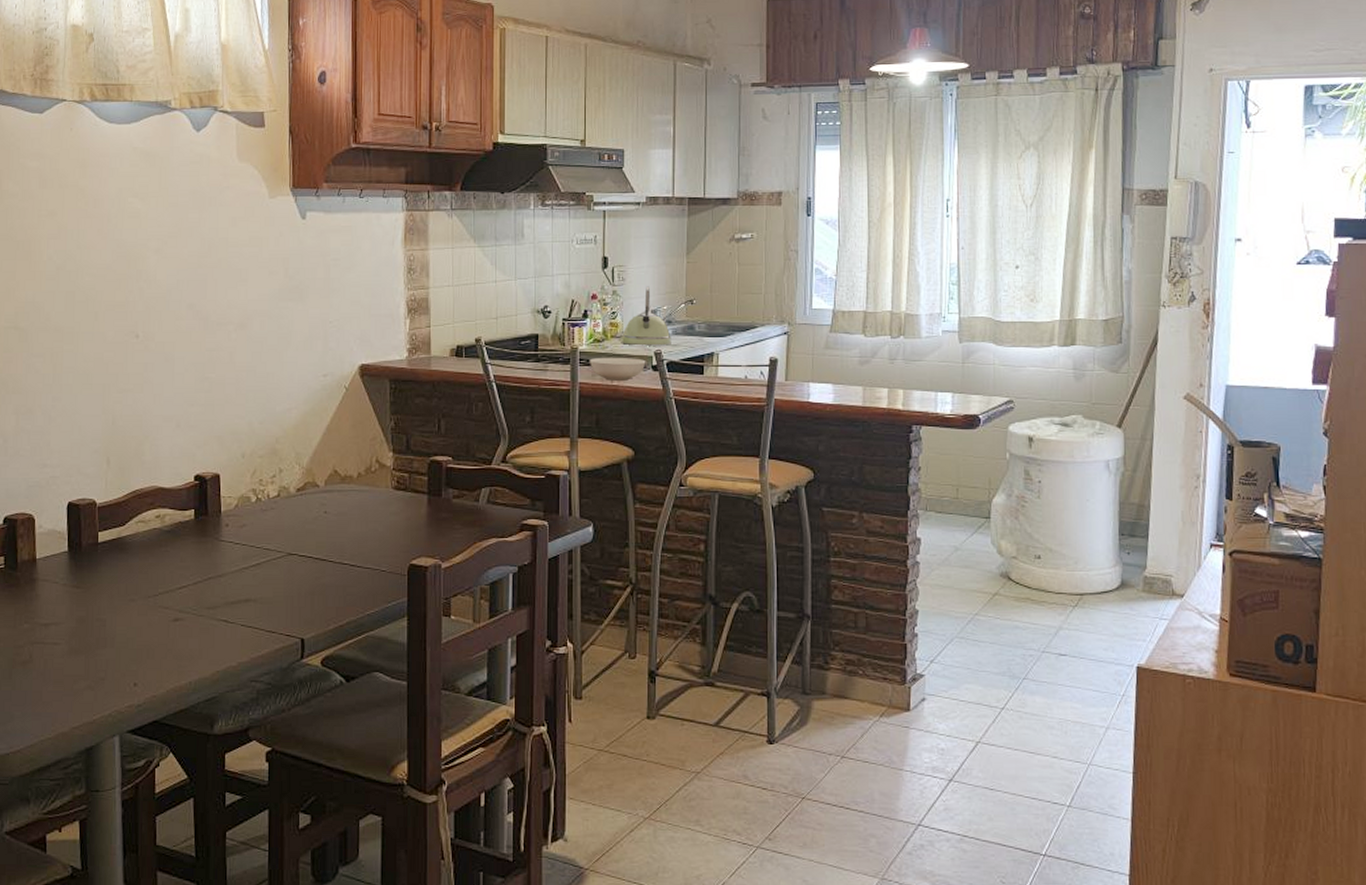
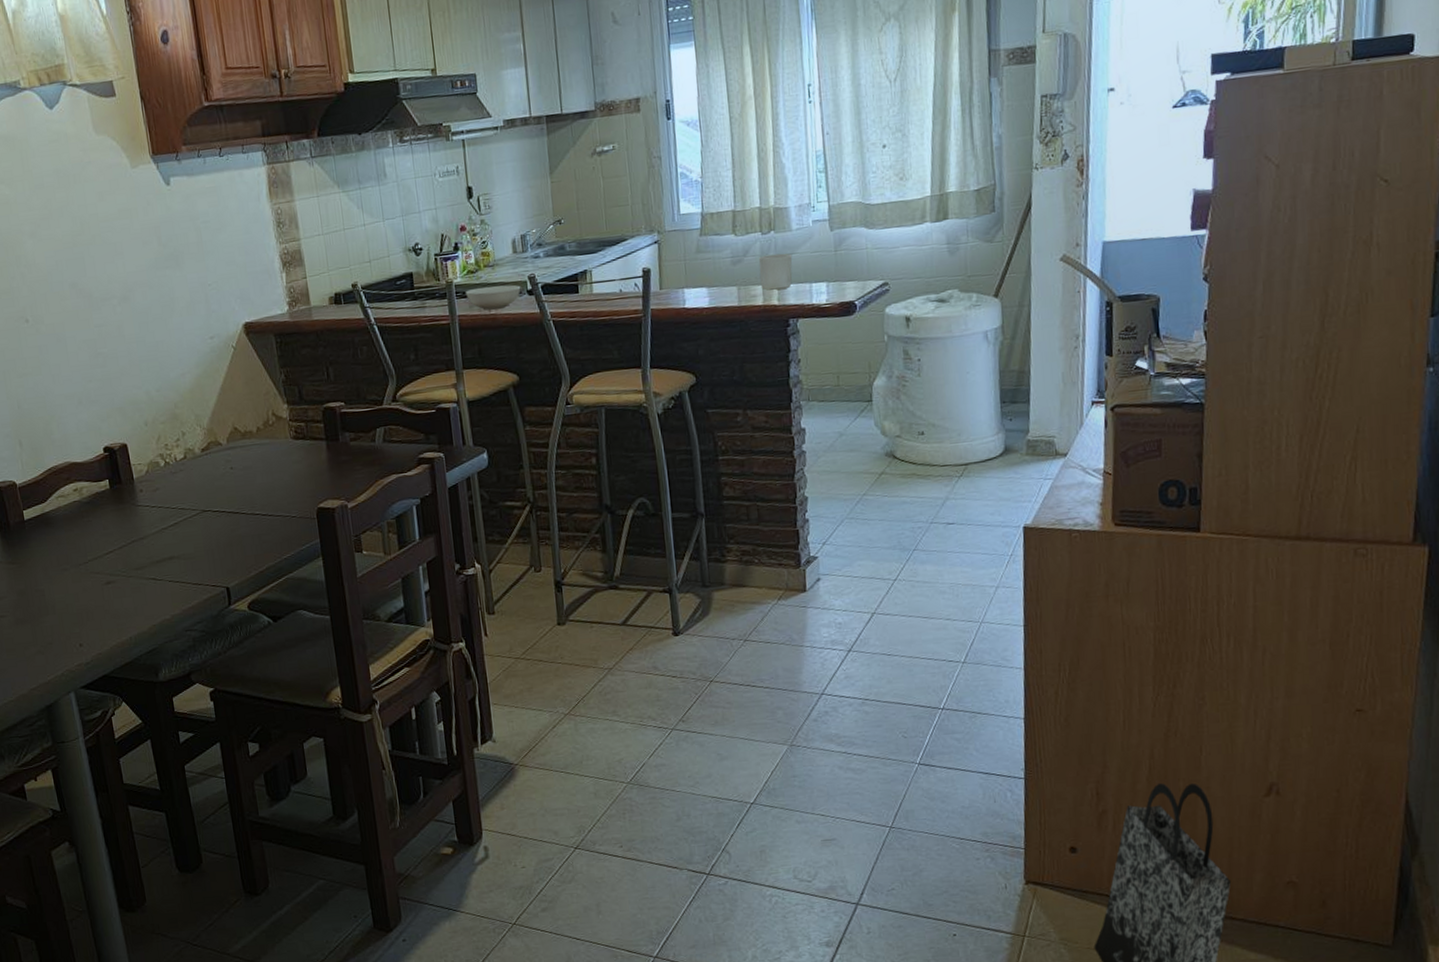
kettle: present [621,286,671,346] -> none [494,211,544,273]
mug: none [886,359,920,394] -> present [758,253,793,291]

